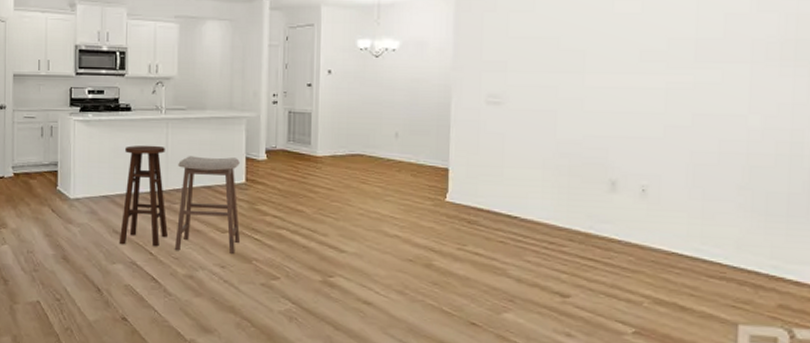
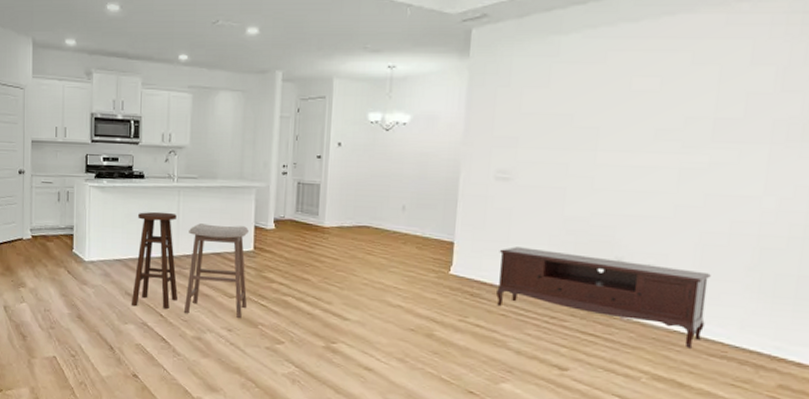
tv stand: none [494,171,704,270] -> present [496,247,711,348]

